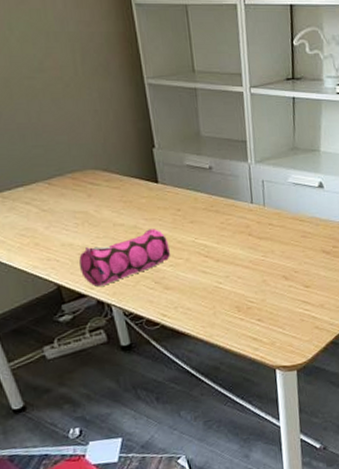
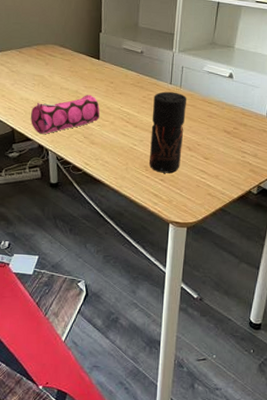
pepper grinder: none [233,212,278,312] -> present [149,91,186,173]

